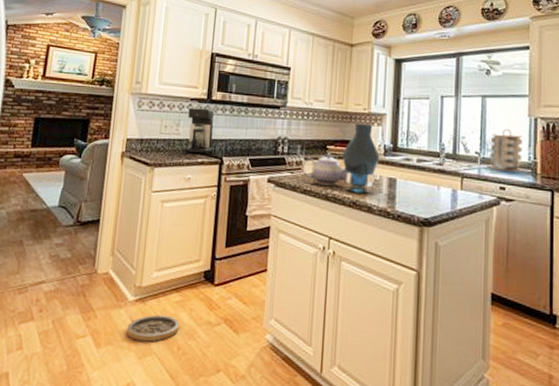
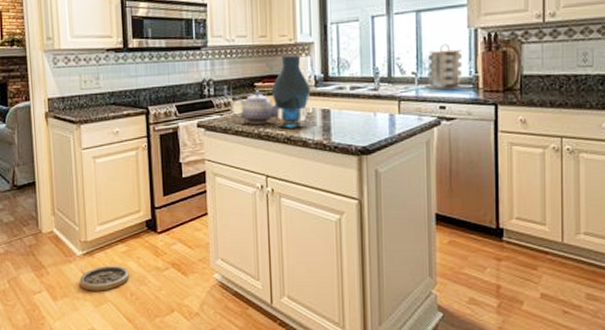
coffee maker: present [184,107,214,154] -> none [105,58,137,106]

